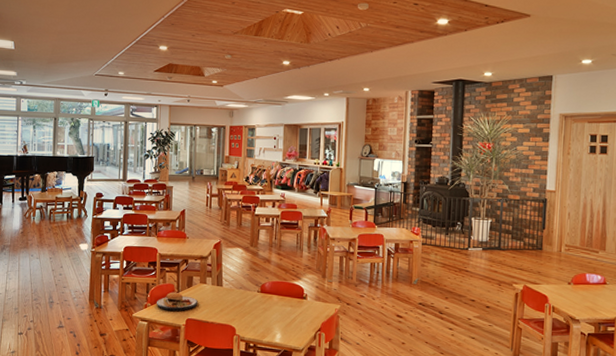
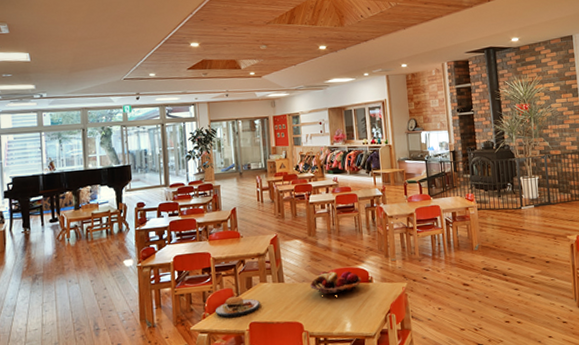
fruit basket: none [246,282,297,307] -> present [309,271,362,296]

